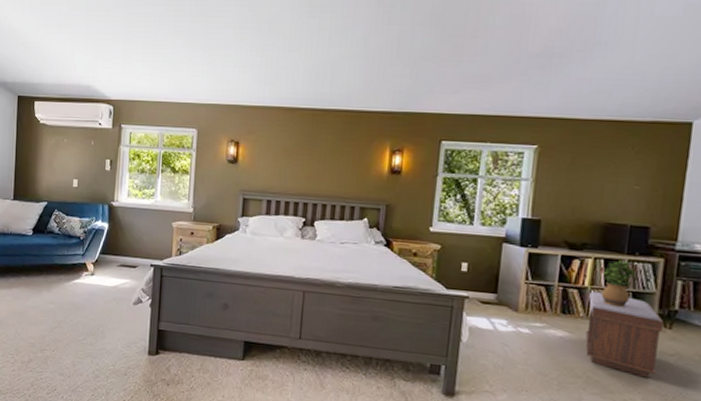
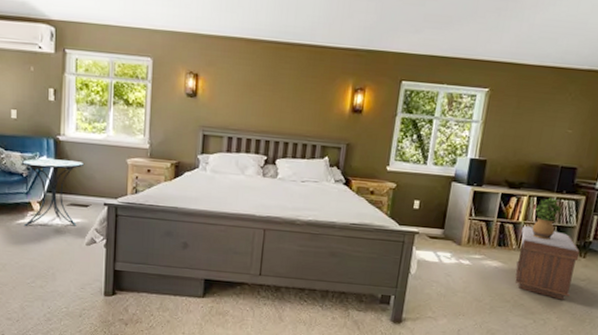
side table: none [78,222,133,286] -> present [22,158,83,227]

